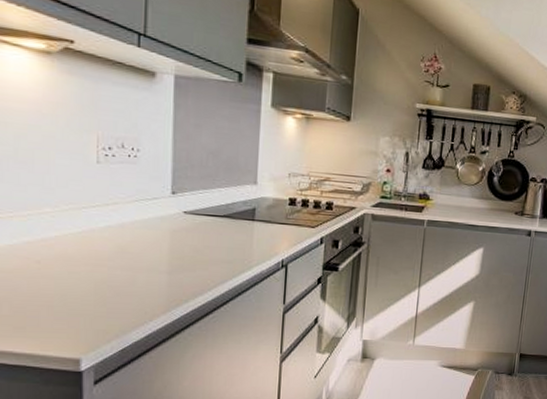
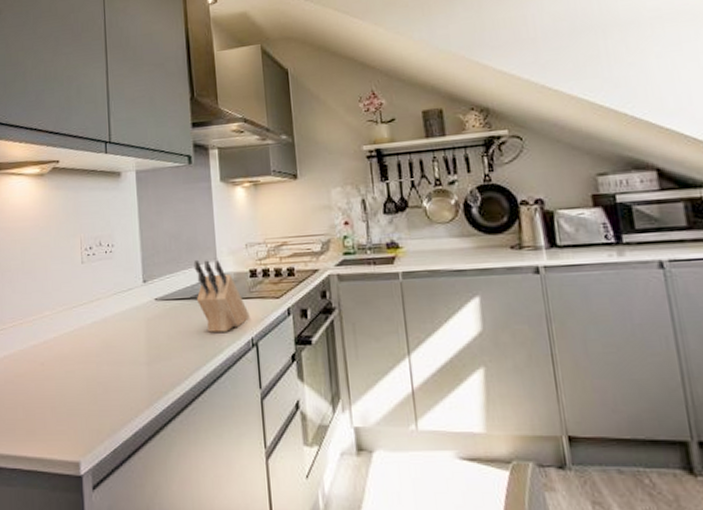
knife block: none [231,180,283,252] -> present [193,259,250,332]

